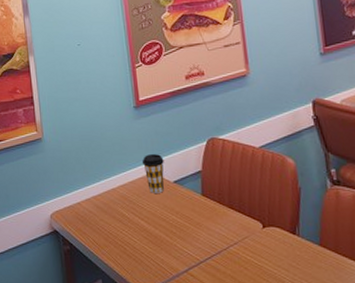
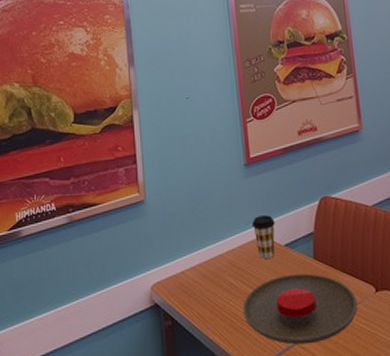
plate: none [135,209,245,272] -> present [243,274,358,345]

